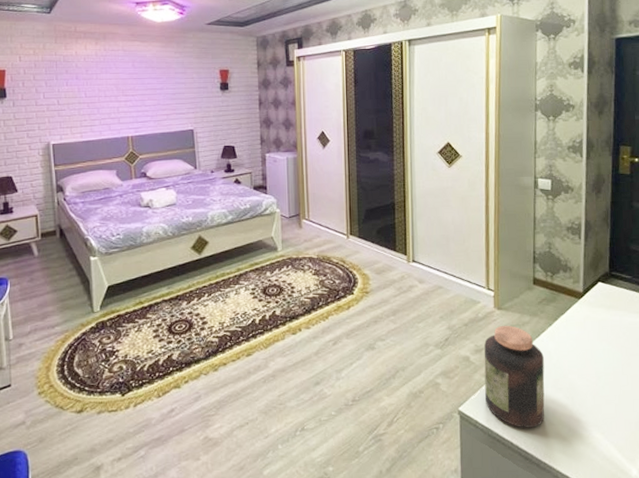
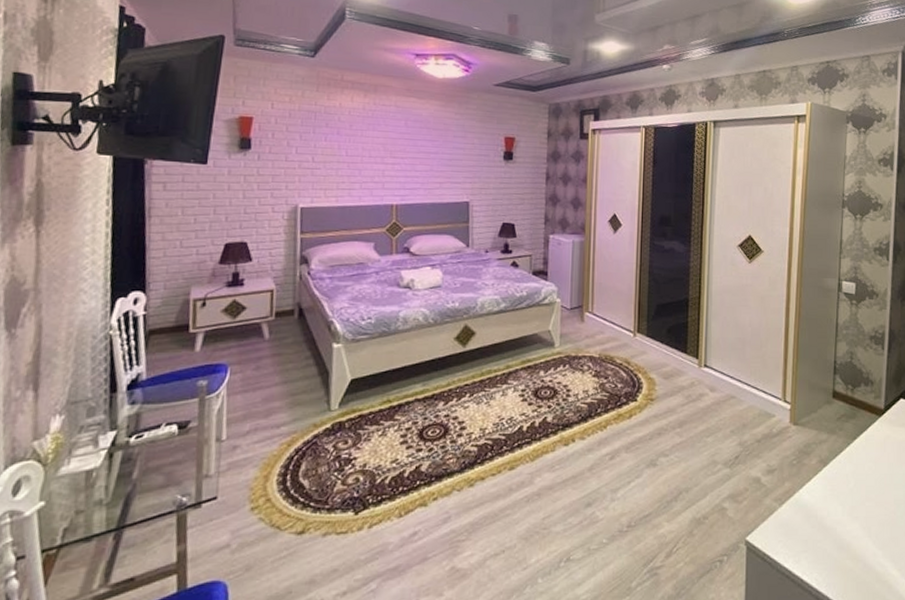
jar: present [484,325,545,428] -> none [775,443,840,563]

